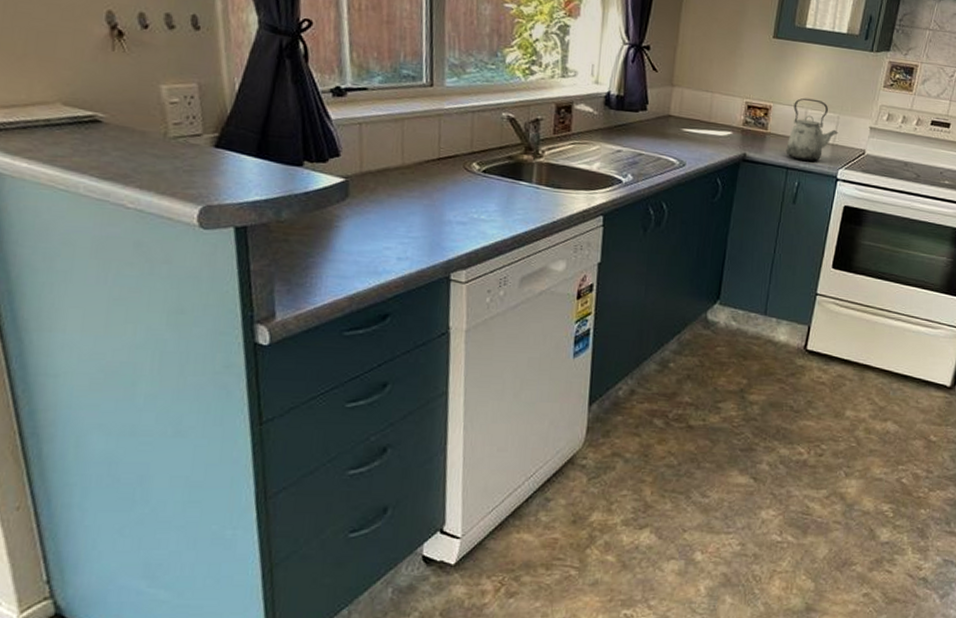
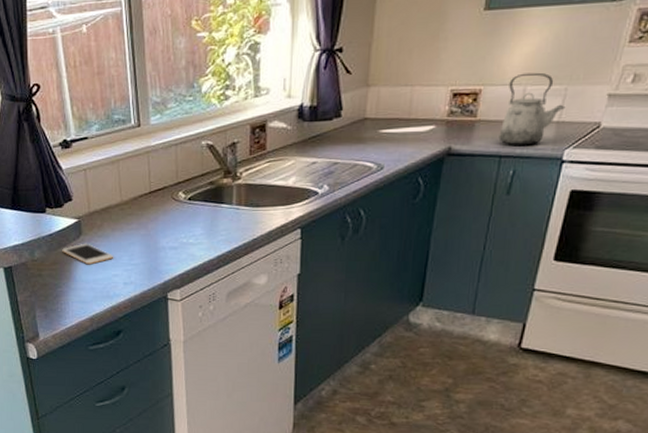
cell phone: none [320,207,388,234] -> present [62,243,114,265]

